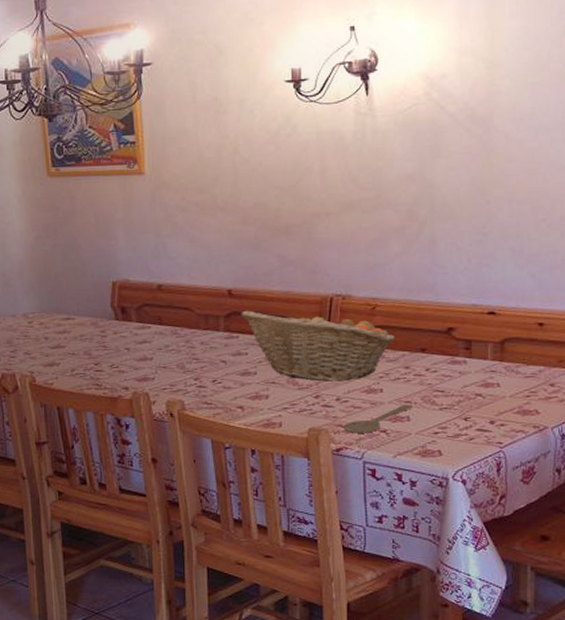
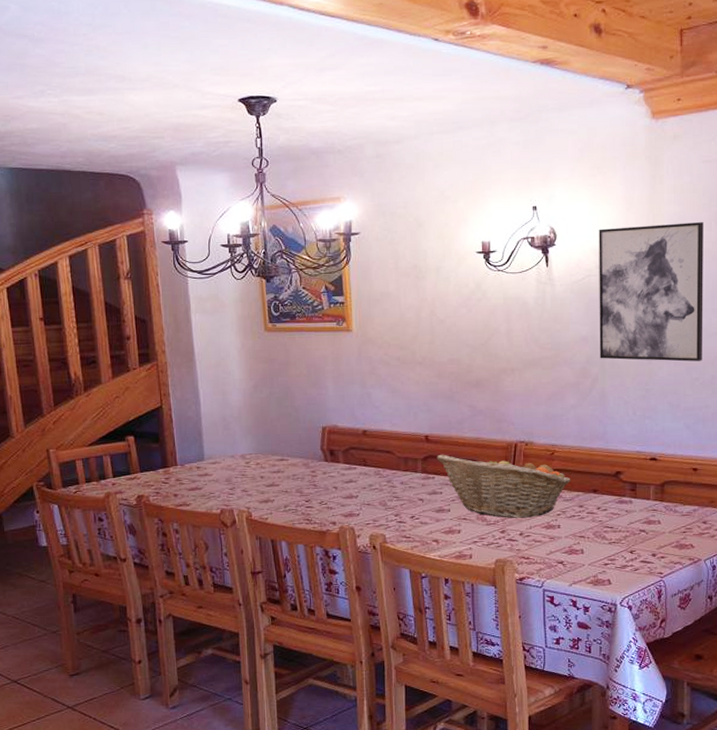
wooden spoon: present [343,405,412,434] -> none [525,539,586,565]
wall art: none [427,38,552,201] -> present [599,222,704,362]

